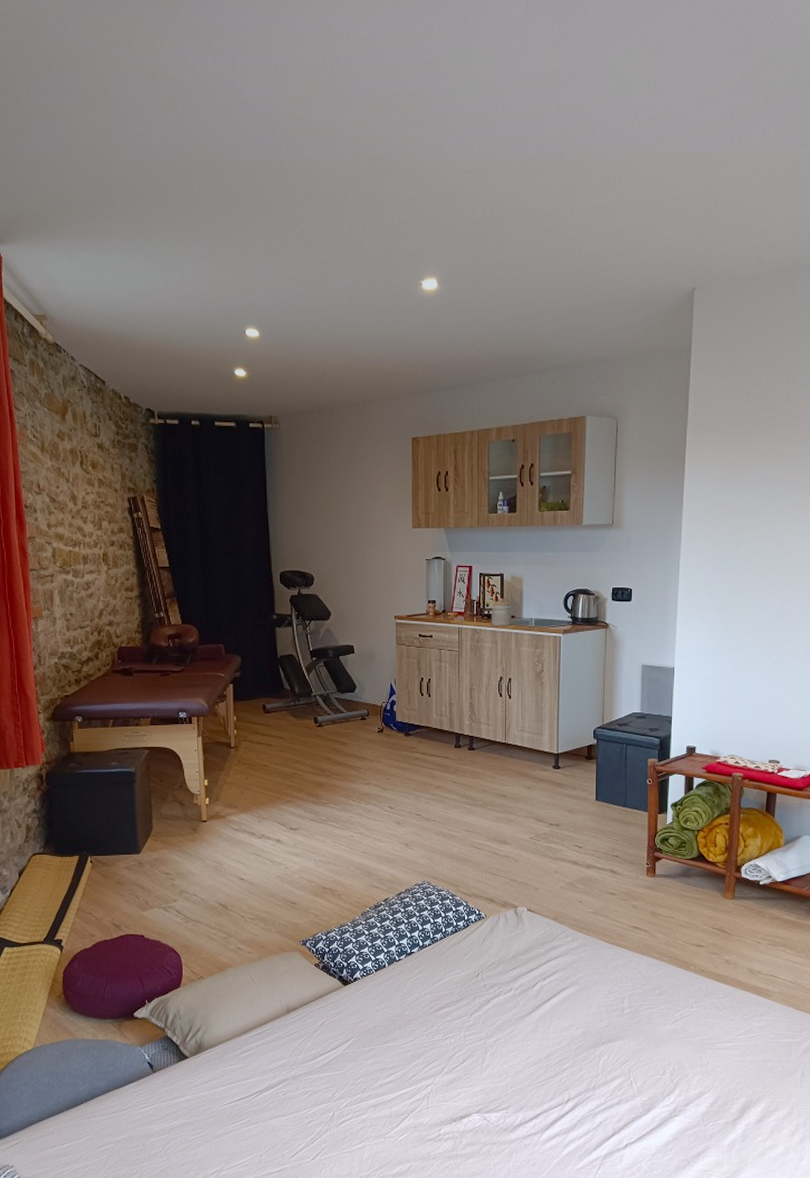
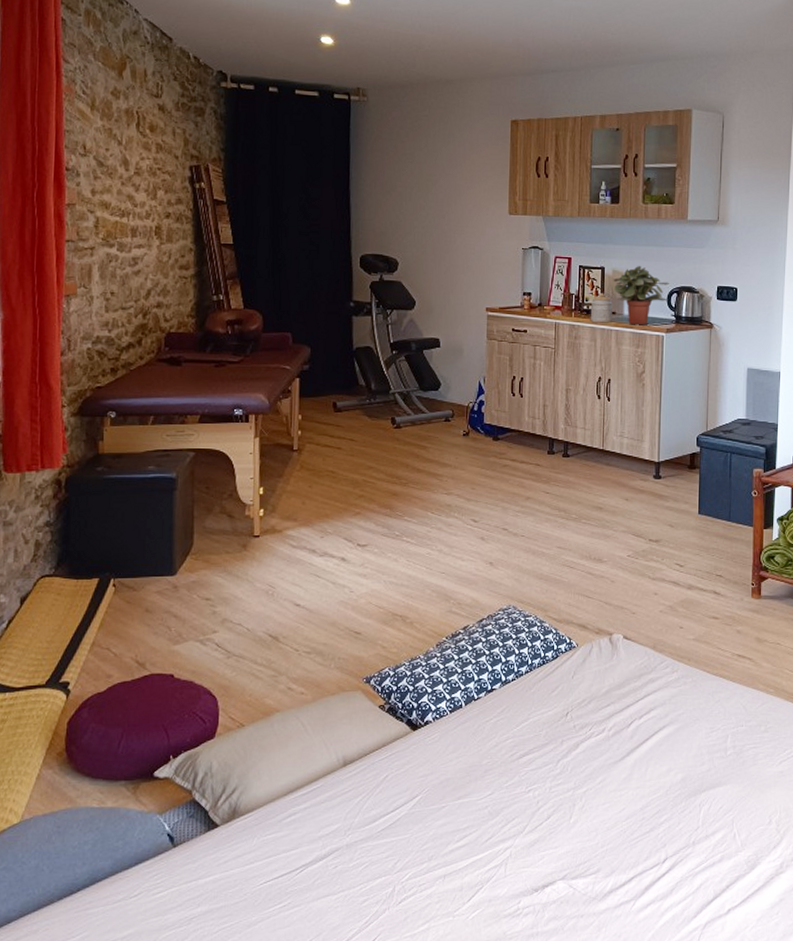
potted plant: none [512,571,565,628] -> present [613,266,669,325]

